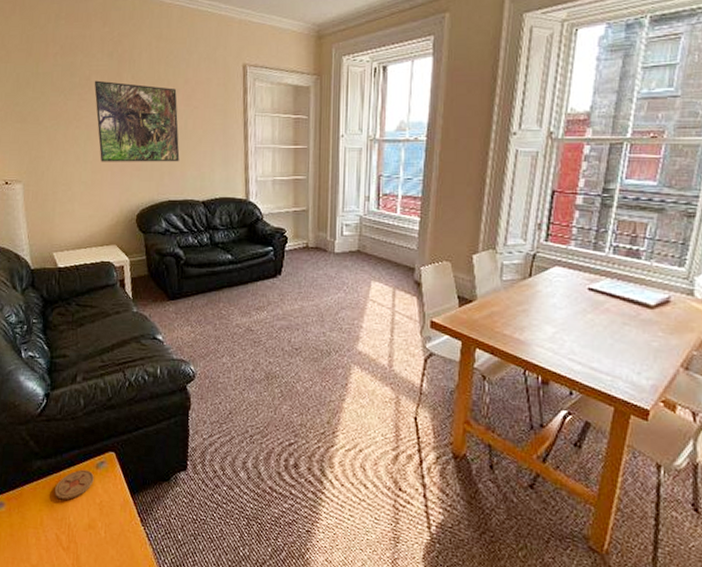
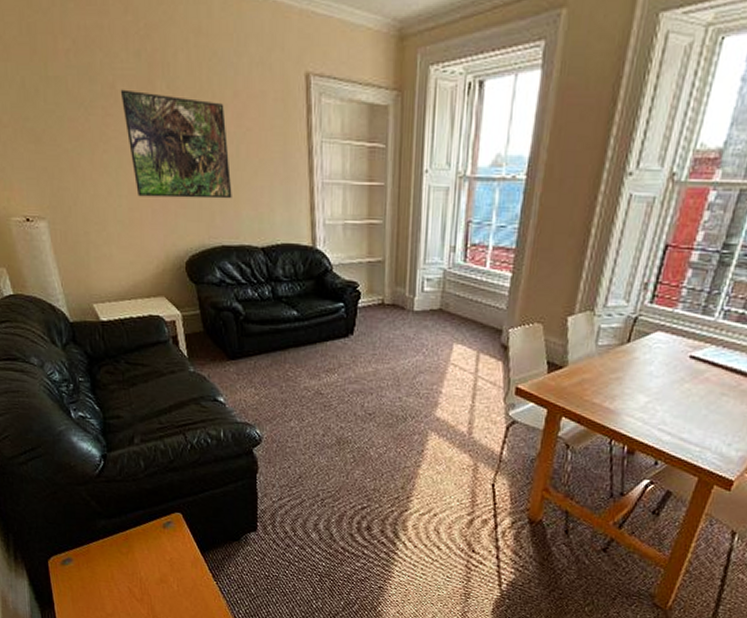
coaster: present [55,469,94,500] -> none [123,529,162,557]

